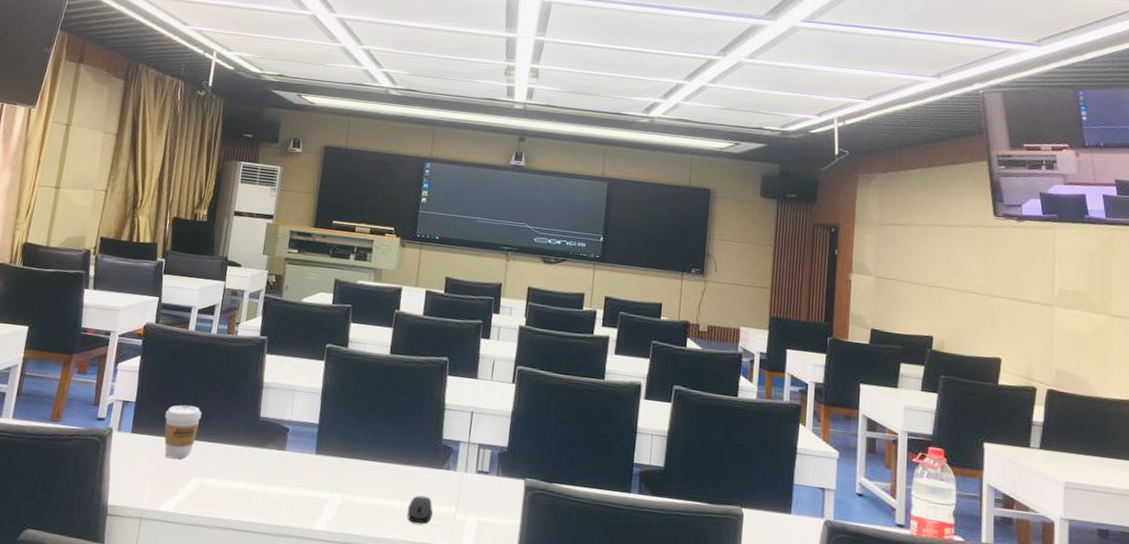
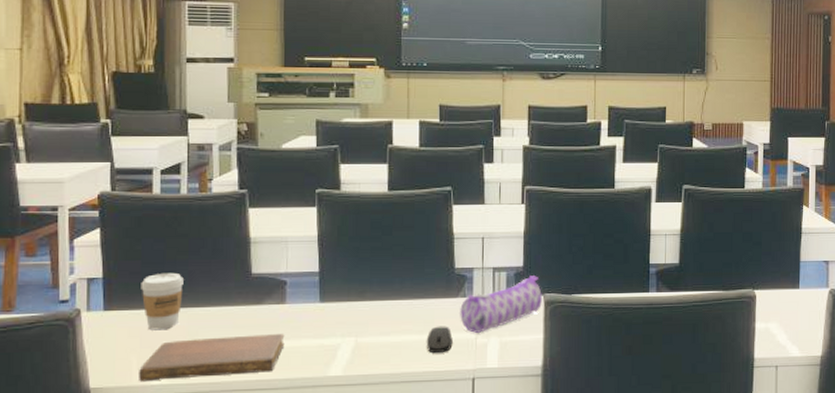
notebook: none [149,470,280,516] -> present [139,334,285,382]
pencil case: none [441,457,524,509] -> present [460,276,542,333]

